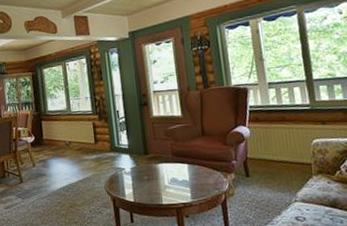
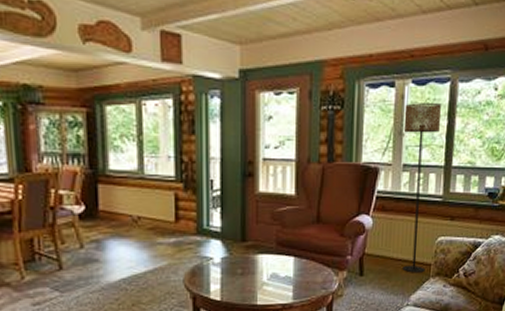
floor lamp: none [260,32,307,173] -> present [402,103,442,273]

